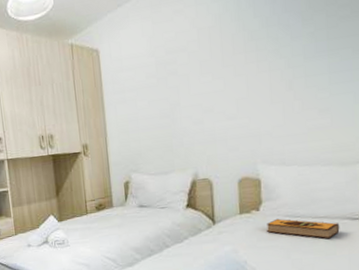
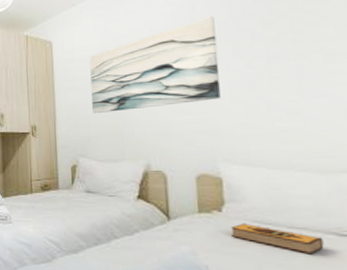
wall art: none [138,13,262,127] -> present [89,15,221,114]

